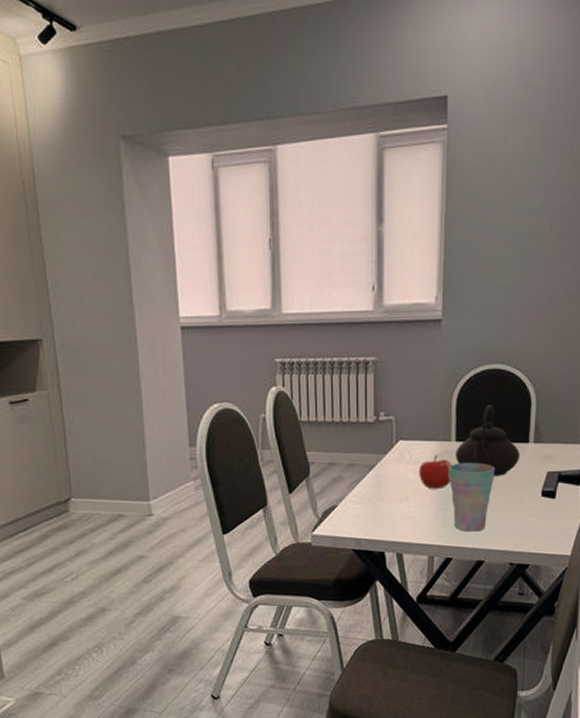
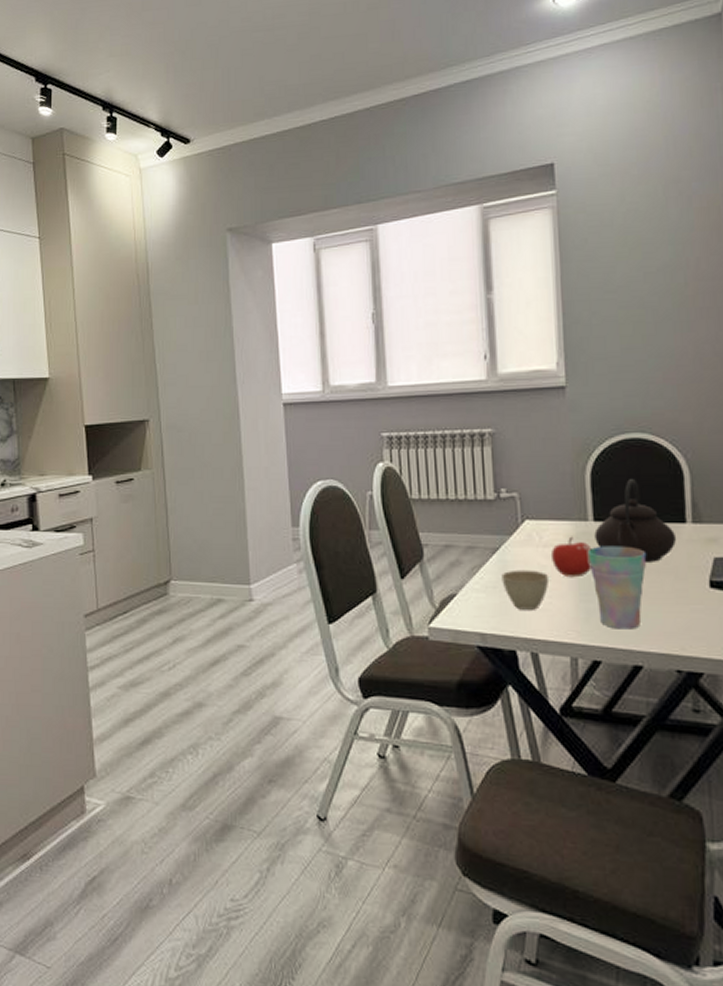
cup: none [376,483,416,518] -> present [501,569,550,610]

